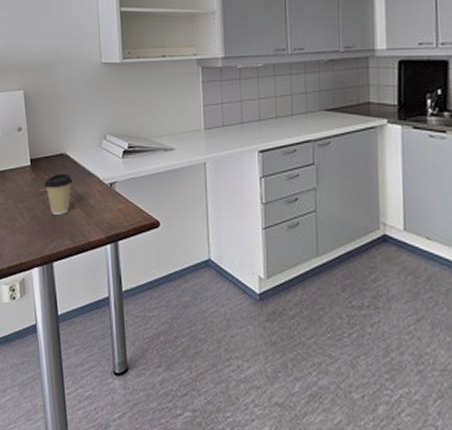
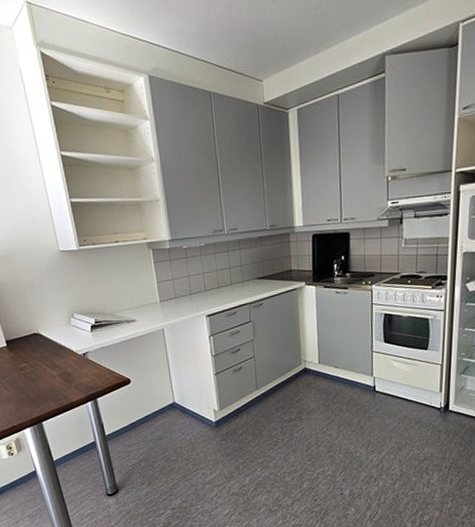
coffee cup: present [44,174,74,216] -> none [23,350,50,385]

